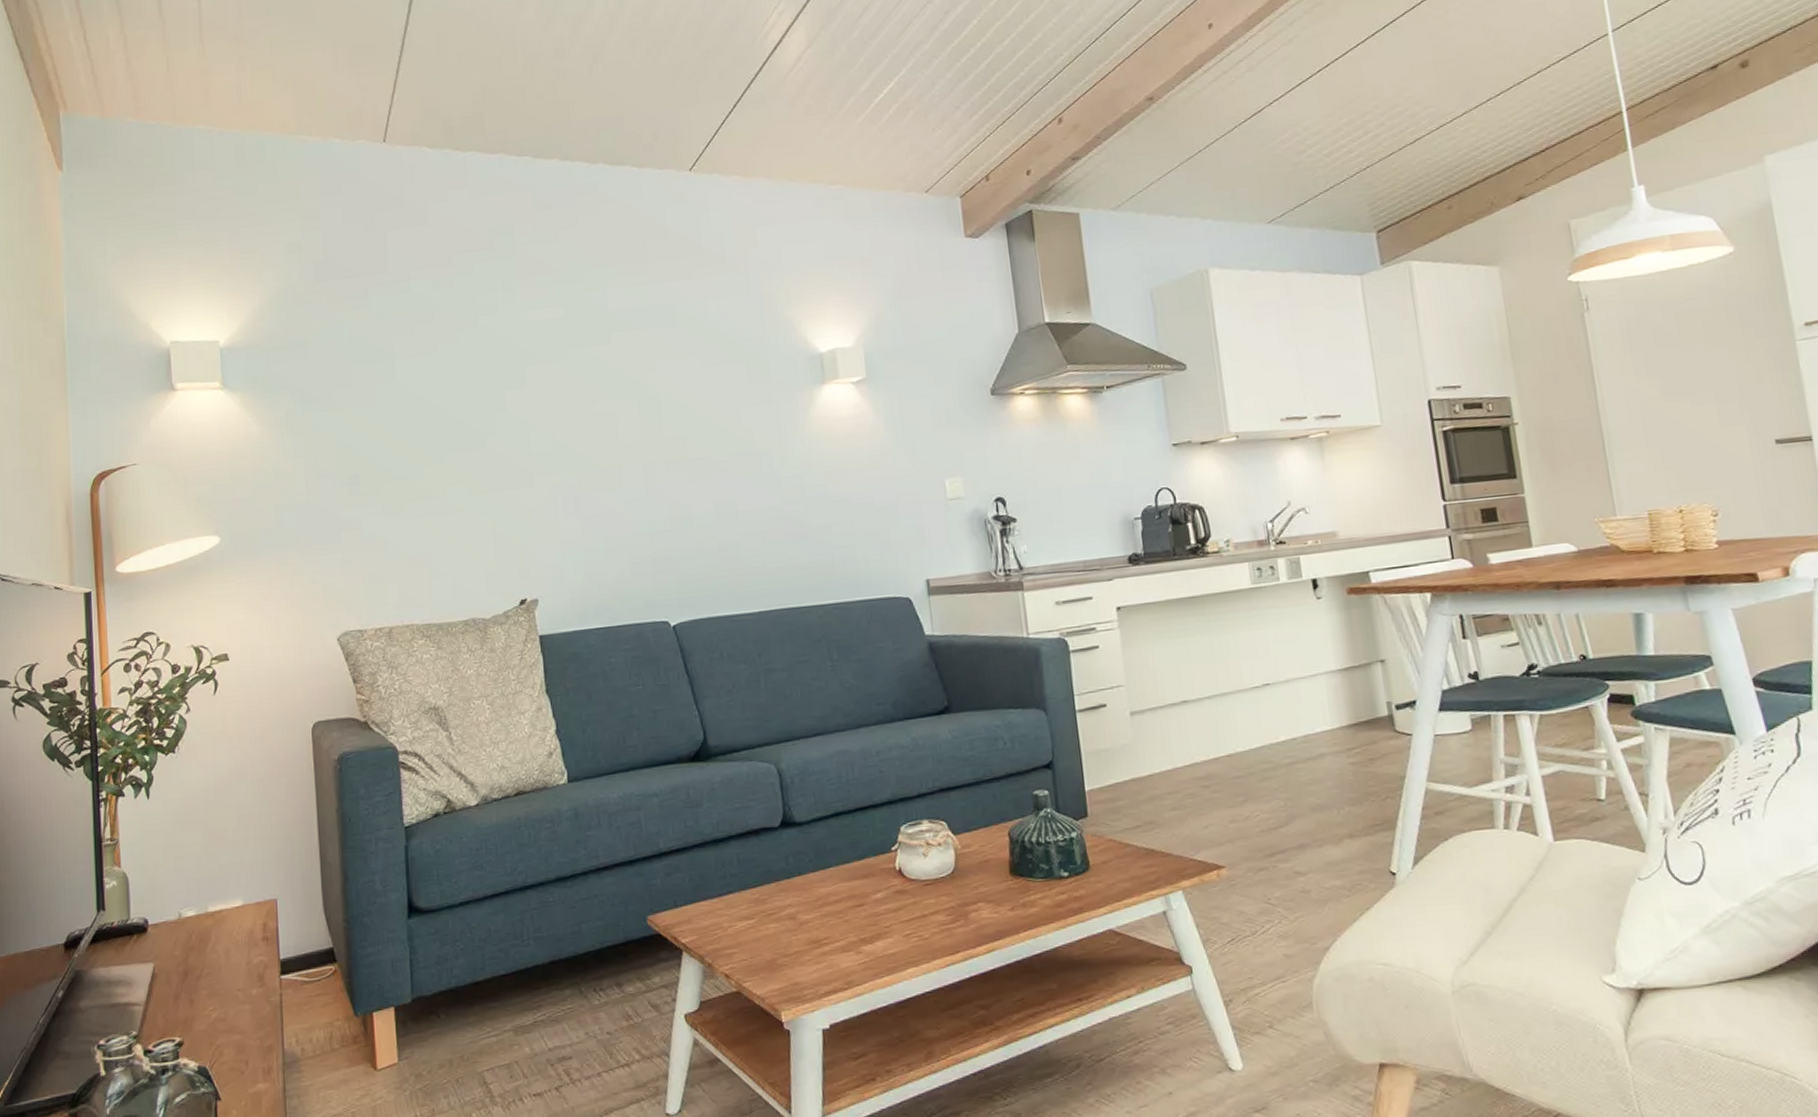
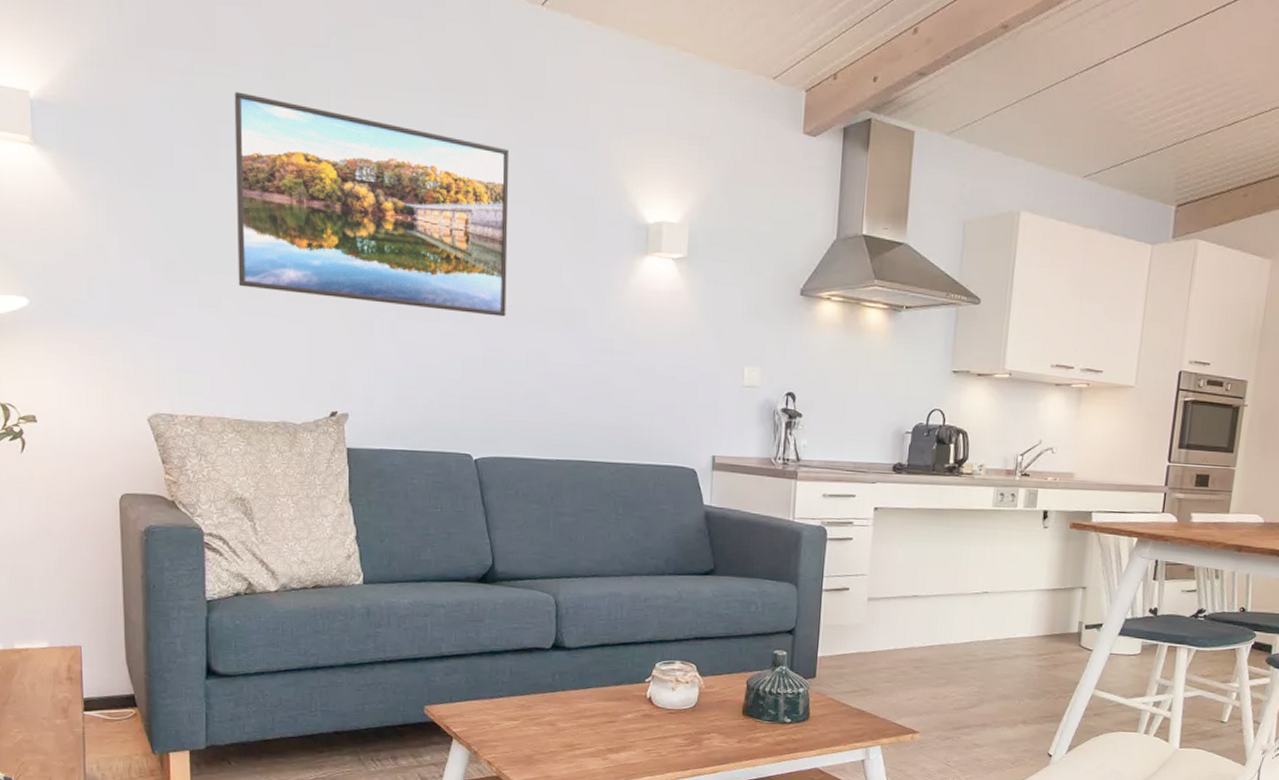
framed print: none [407,304,689,489] -> present [234,91,510,317]

